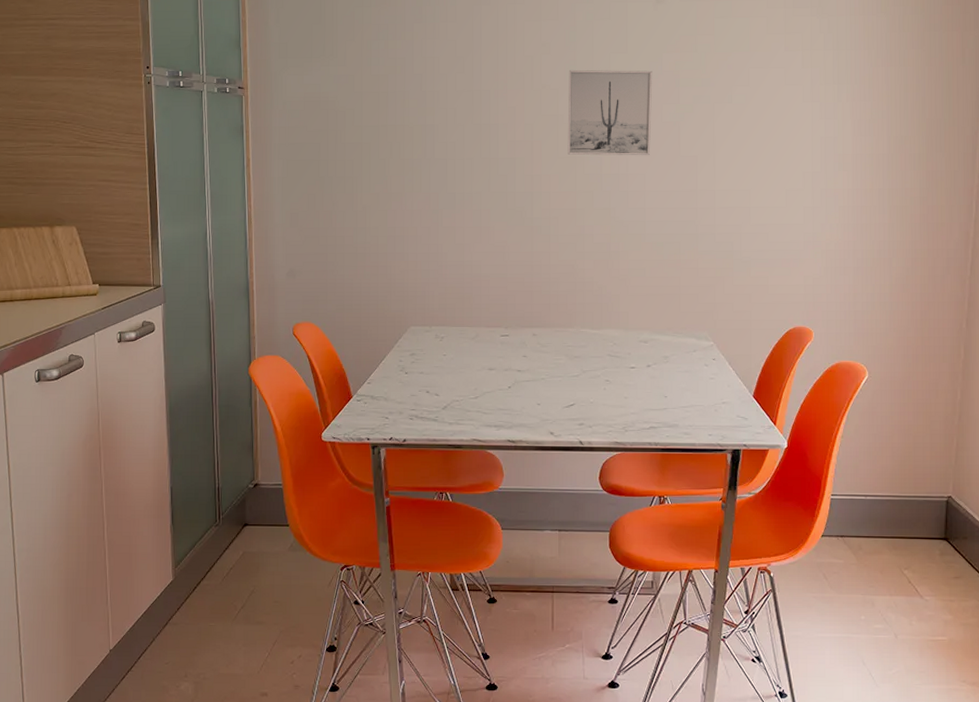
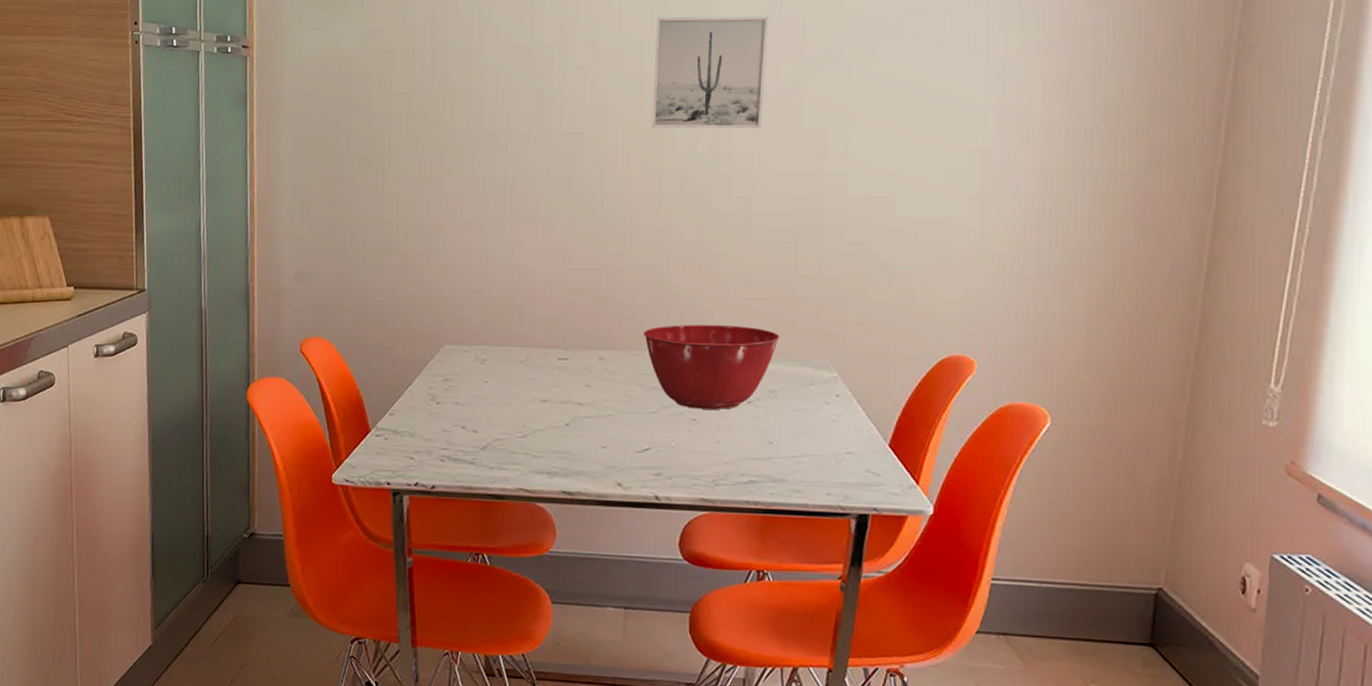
mixing bowl: none [567,307,670,372] -> present [644,325,780,410]

